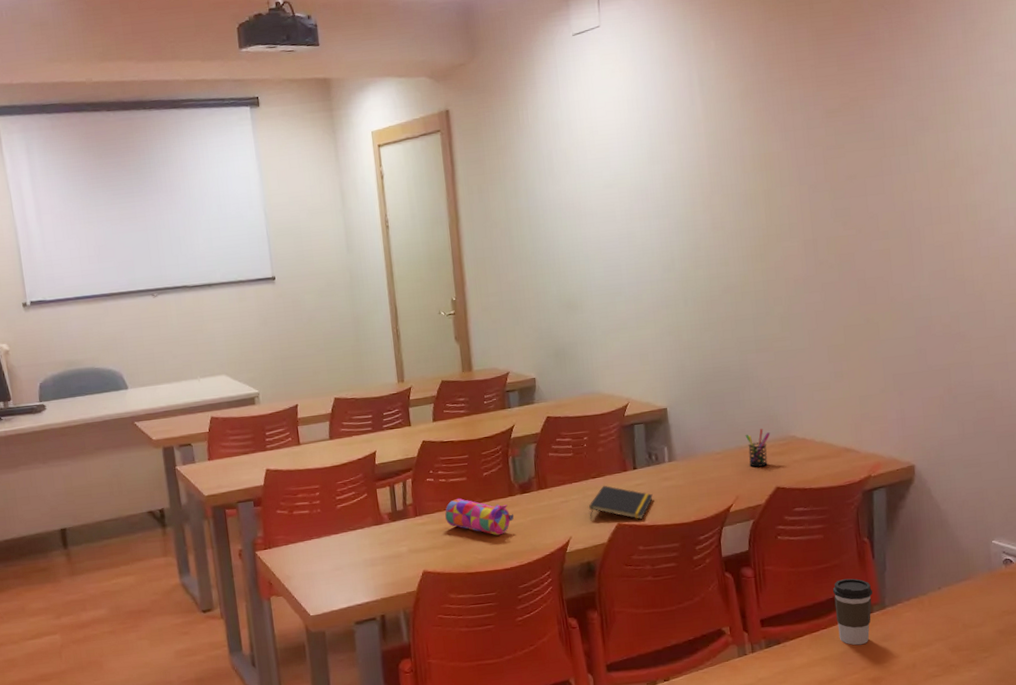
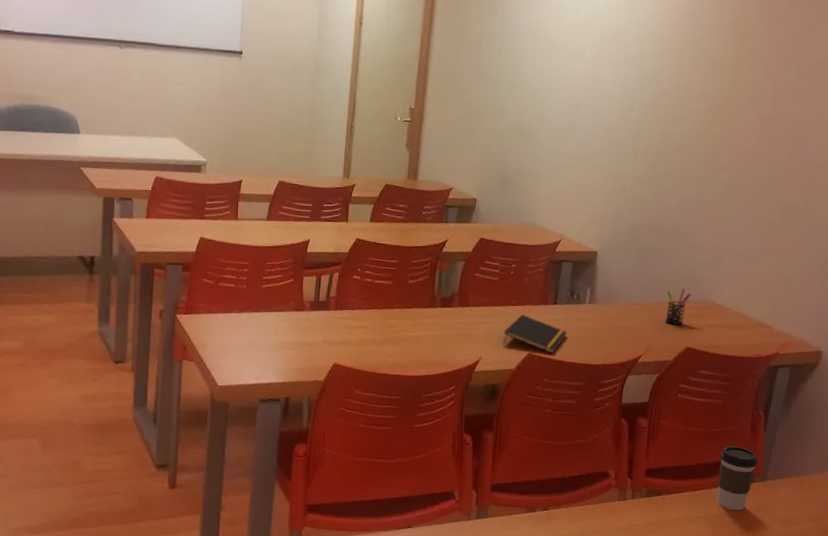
pencil case: present [445,498,514,536] -> none [365,299,431,343]

